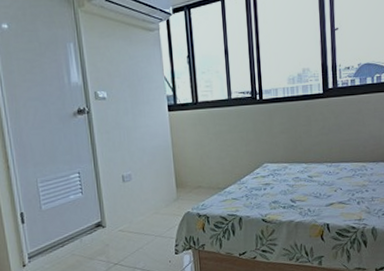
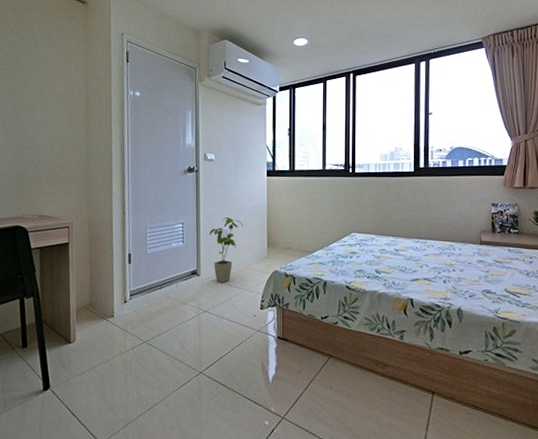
house plant: none [110,161,148,232] -> present [209,217,244,283]

